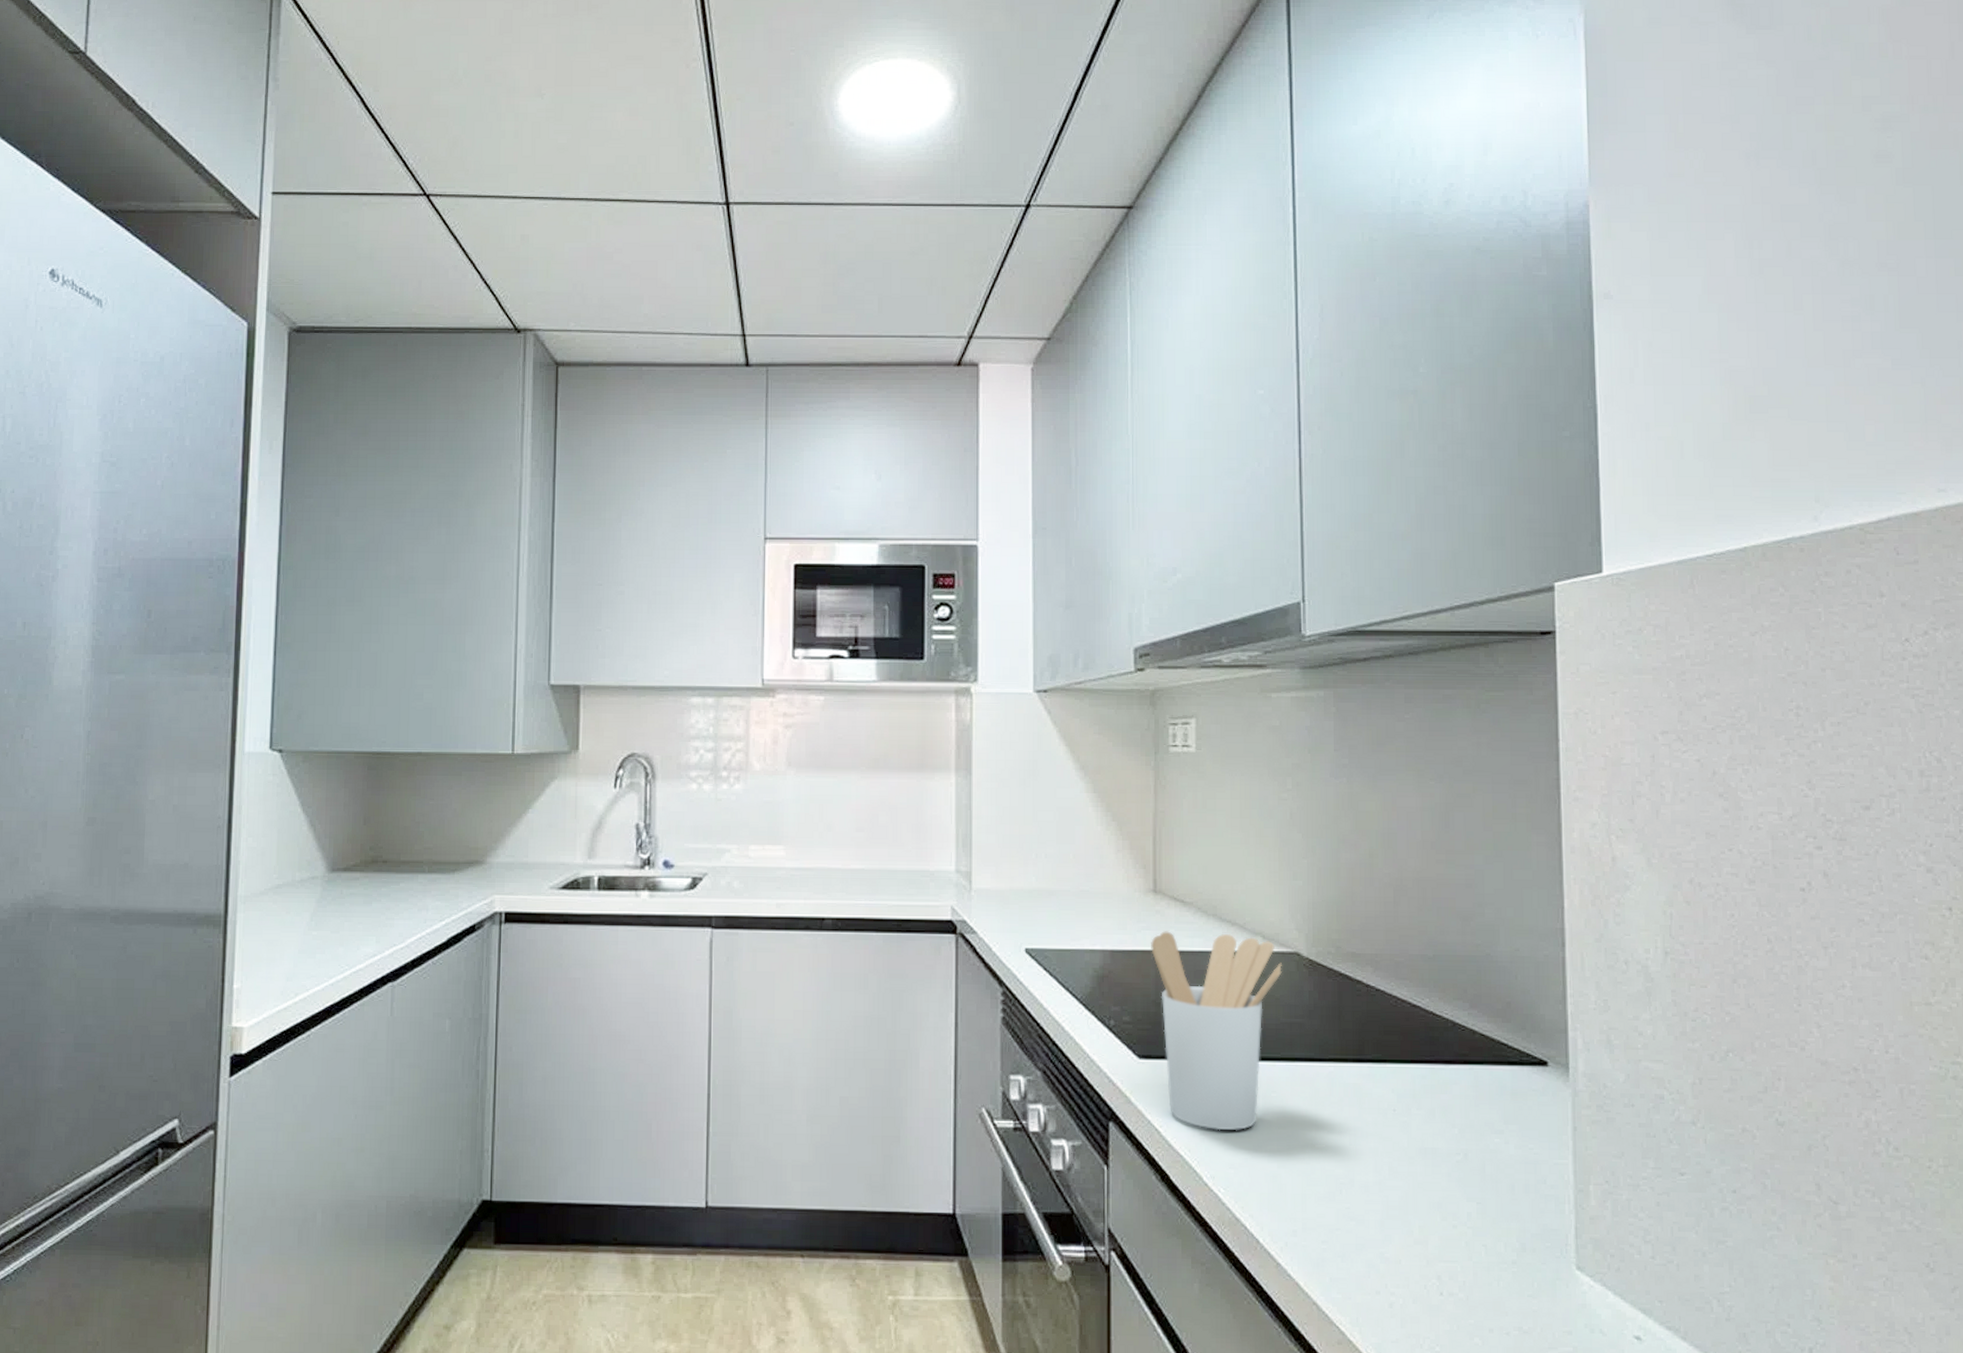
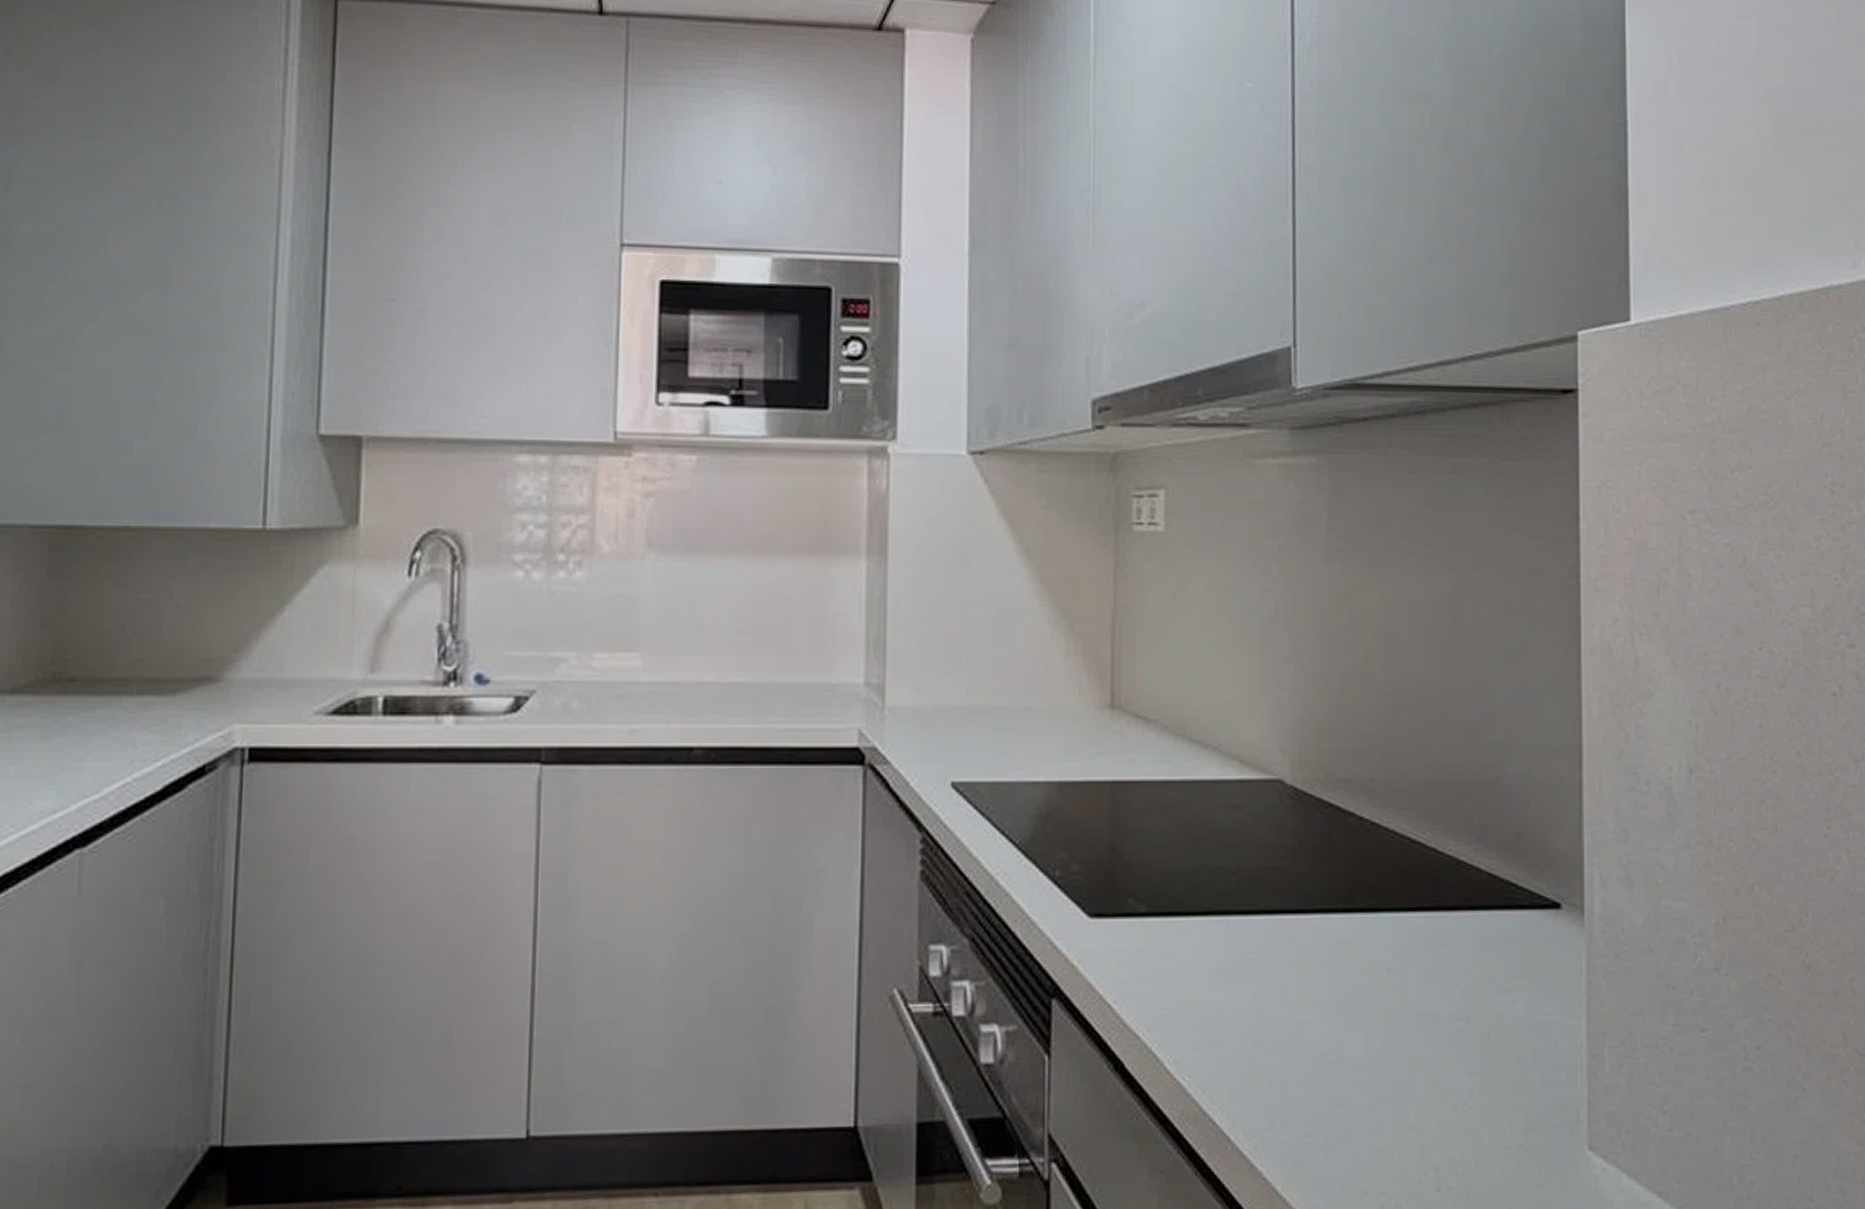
utensil holder: present [1151,931,1282,1131] -> none [1106,756,1262,1004]

